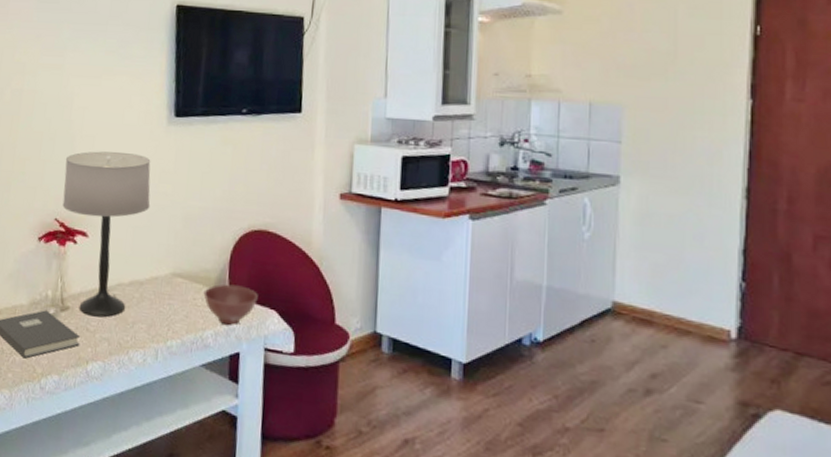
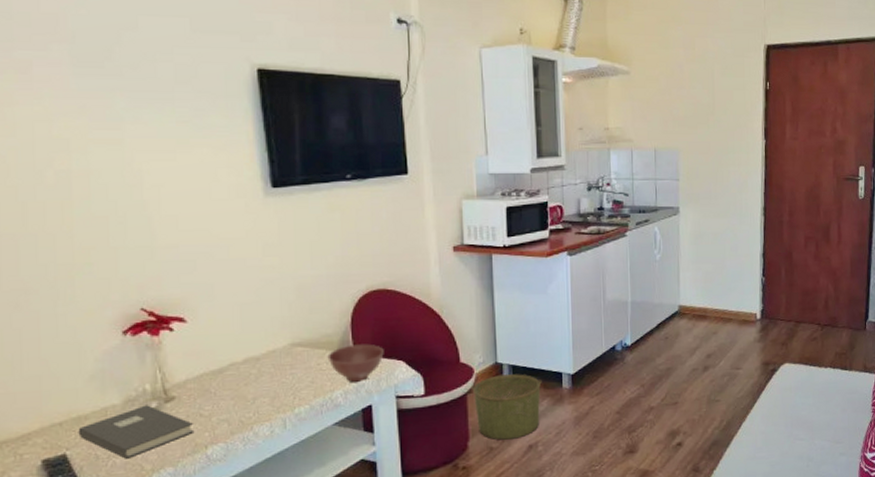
table lamp: present [62,151,151,317] -> none [143,230,257,401]
basket: none [344,347,427,428] -> present [470,374,542,440]

